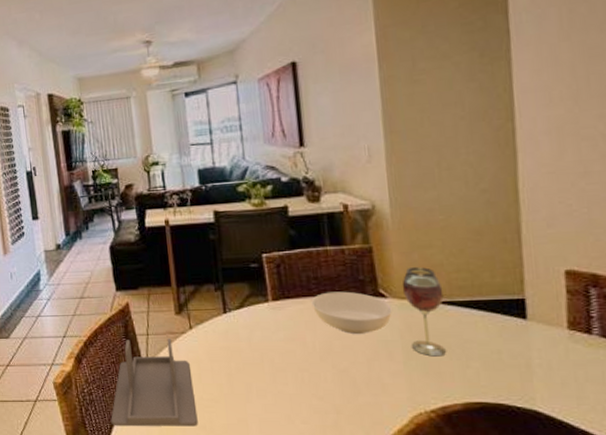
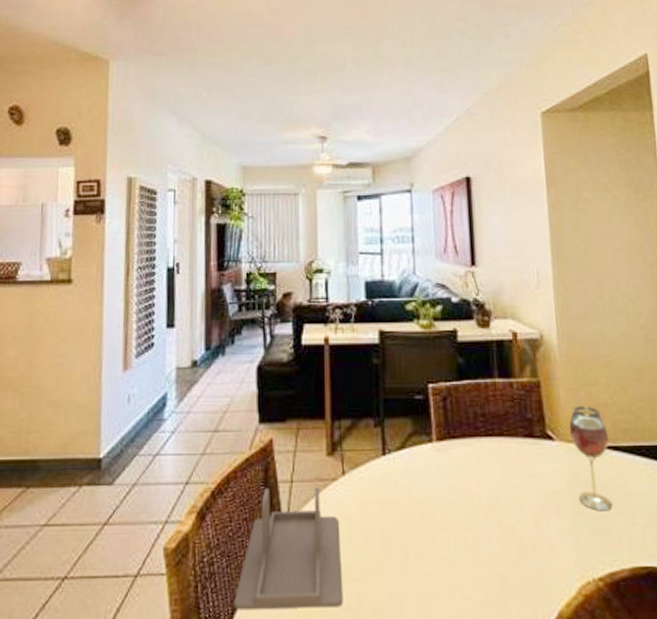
bowl: present [311,291,392,334] -> none [478,431,560,483]

